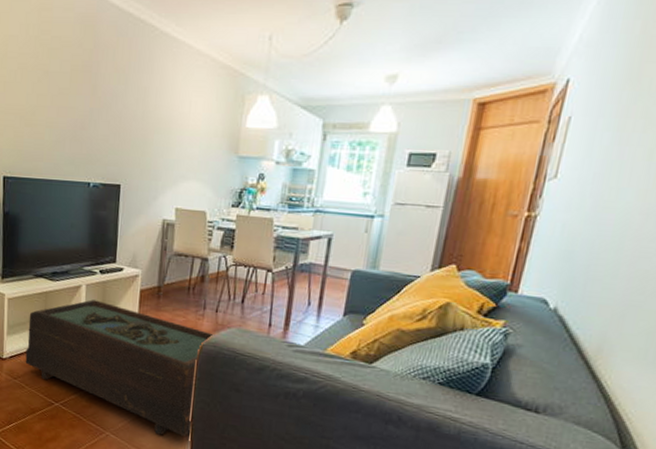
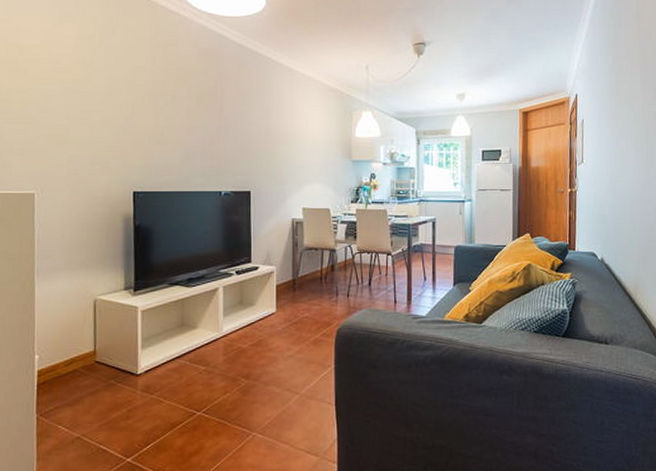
coffee table: present [25,300,212,437] -> none [162,300,346,425]

